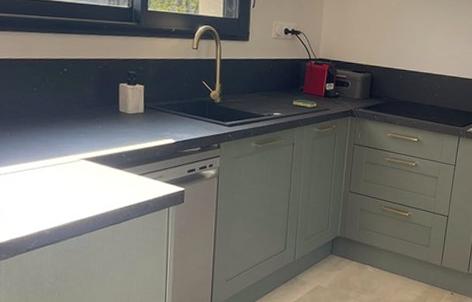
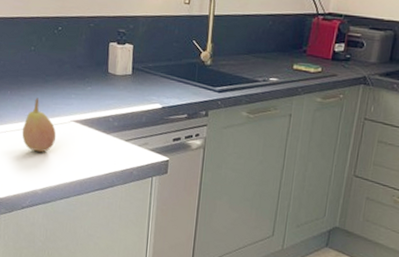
fruit: none [24,138,65,192] -> present [21,97,57,153]

